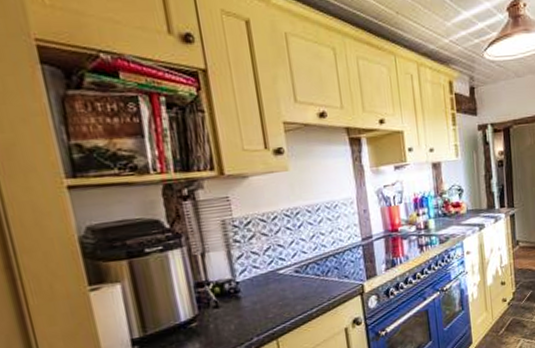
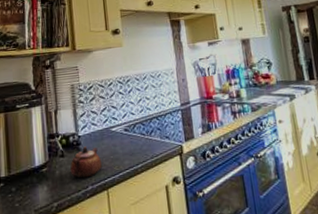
teapot: none [228,293,269,330] -> present [70,146,102,178]

